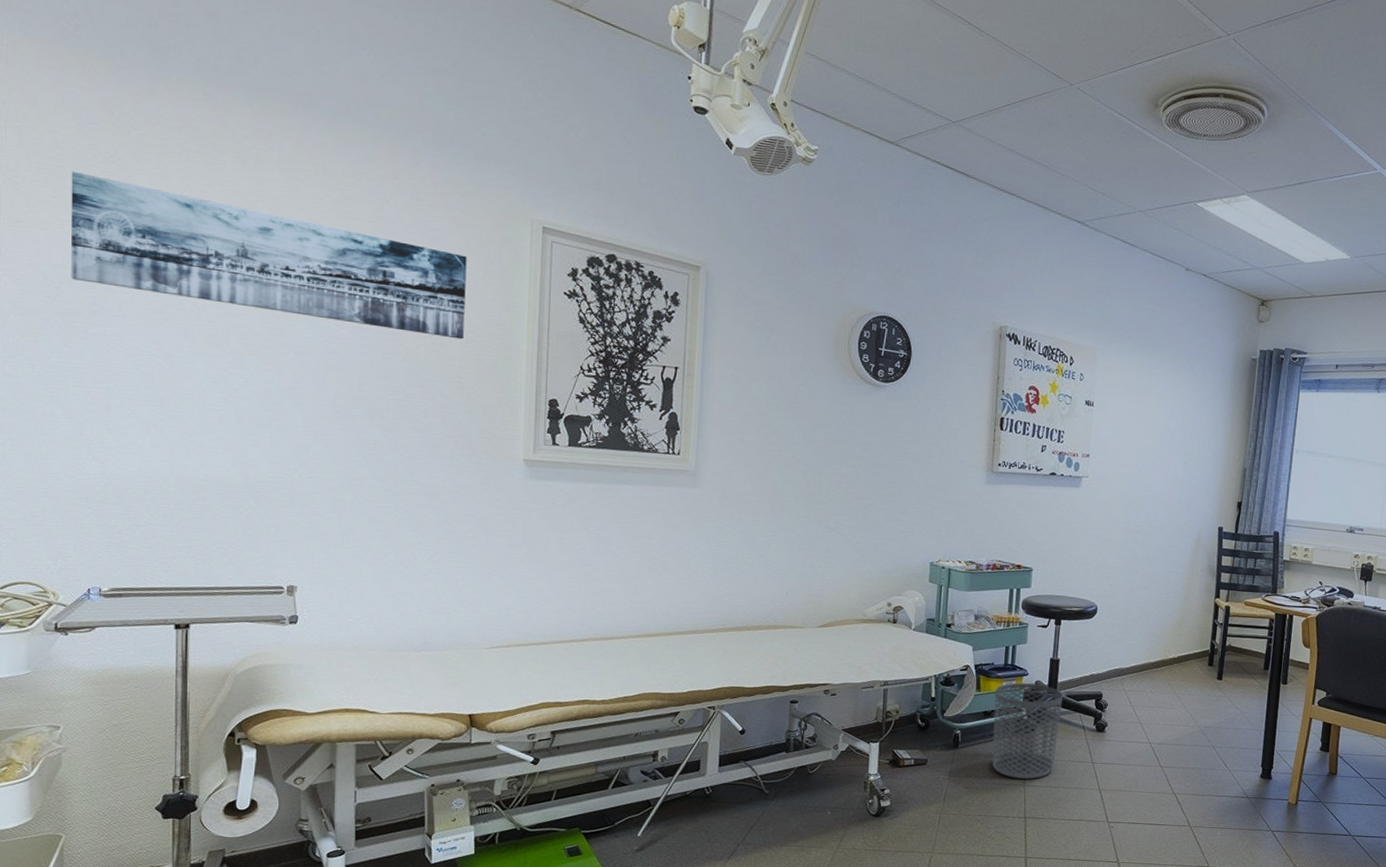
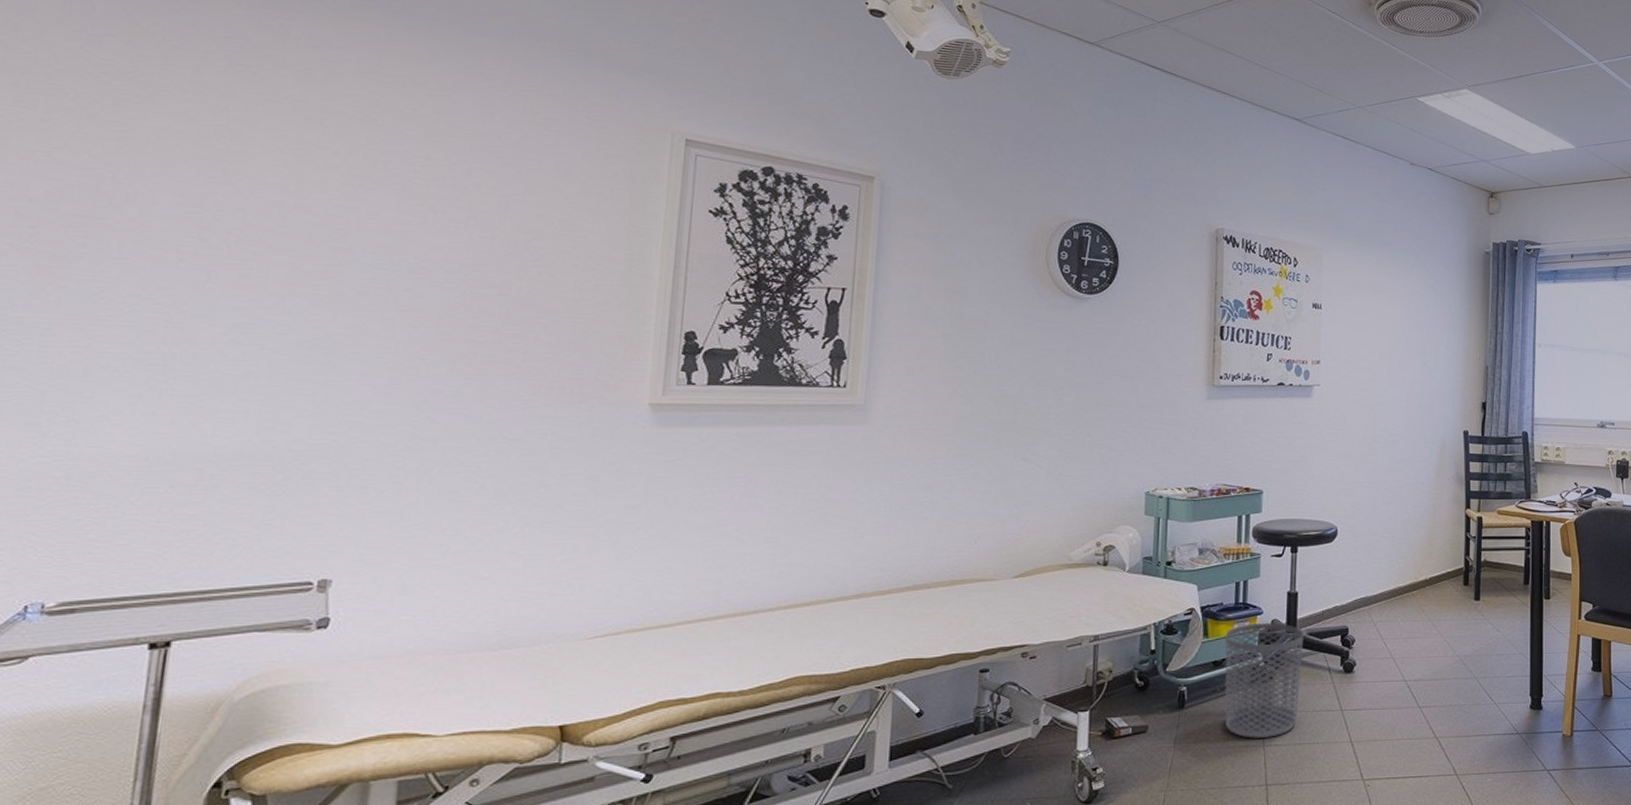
wall art: present [70,170,467,340] -> none [54,89,590,268]

